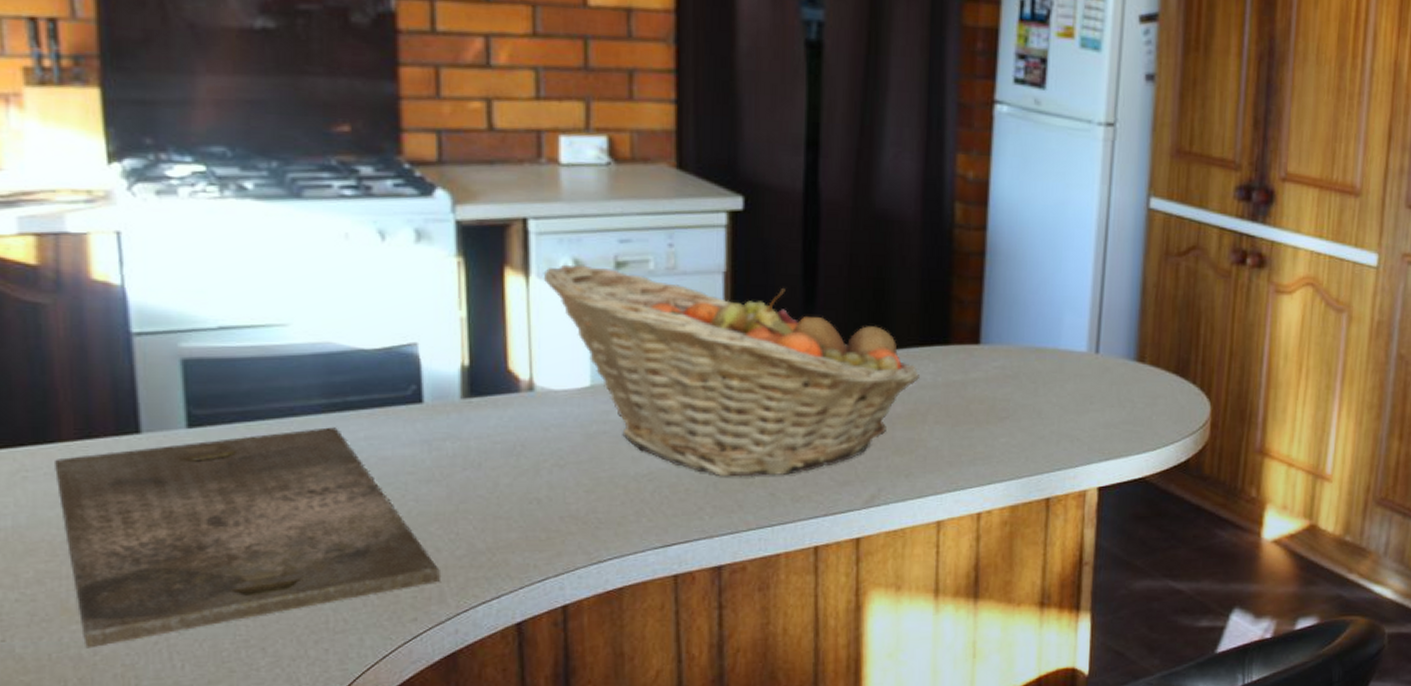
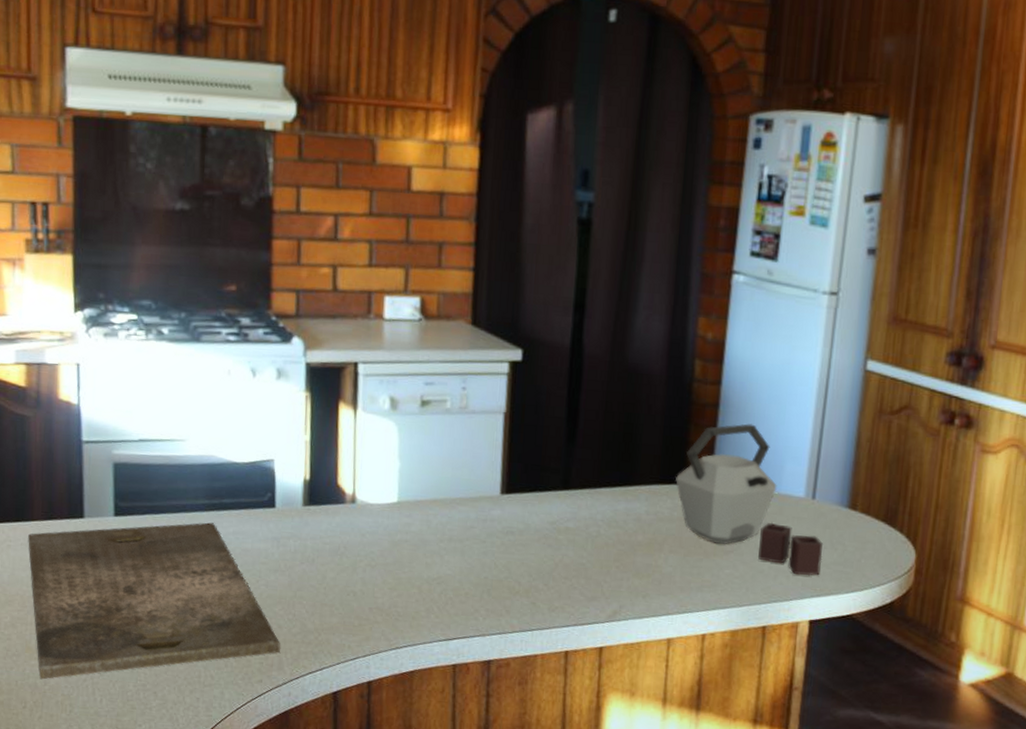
fruit basket: present [543,264,921,477] -> none [367,401,660,588]
kettle: none [938,273,1111,439] -> present [675,424,824,576]

